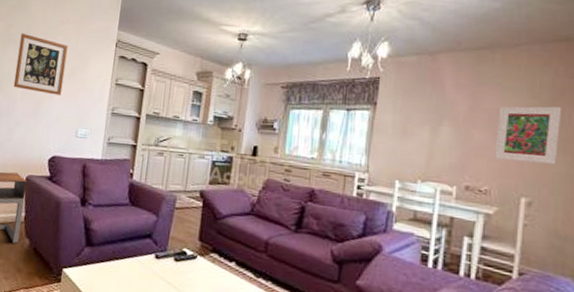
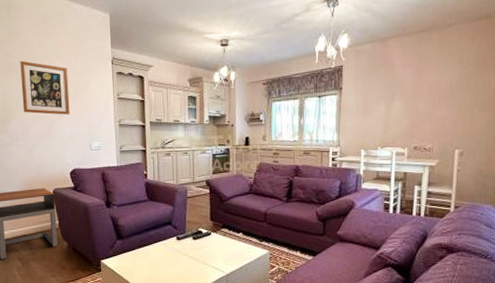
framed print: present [495,106,562,164] -> none [435,74,484,122]

